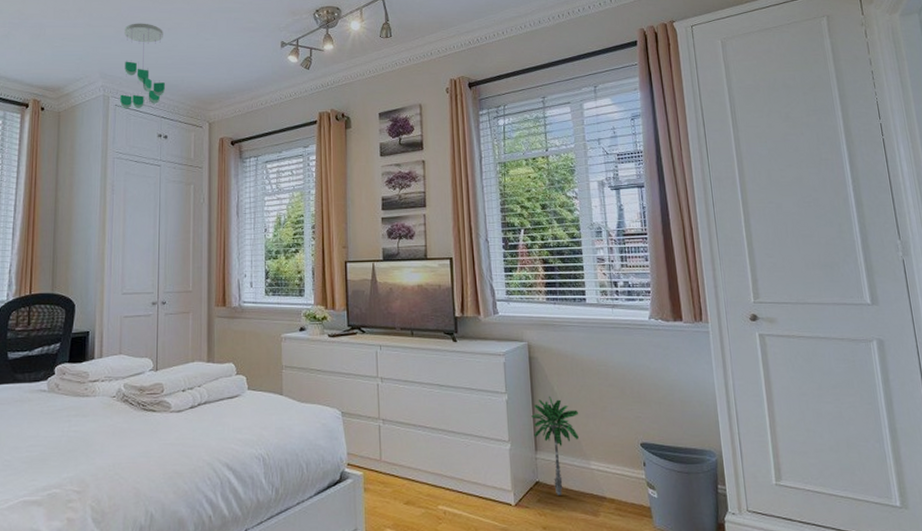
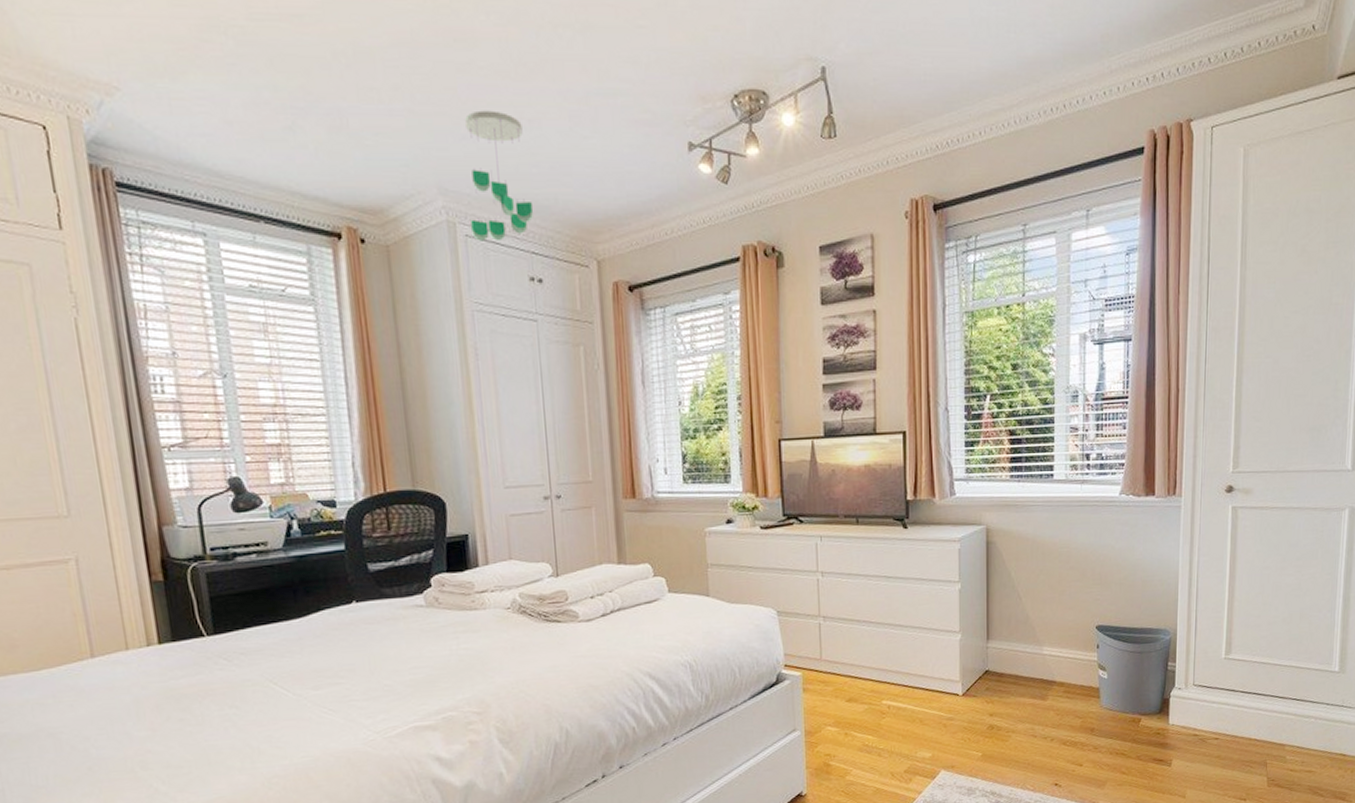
palm tree: present [531,395,579,495] -> none [985,582,1034,682]

